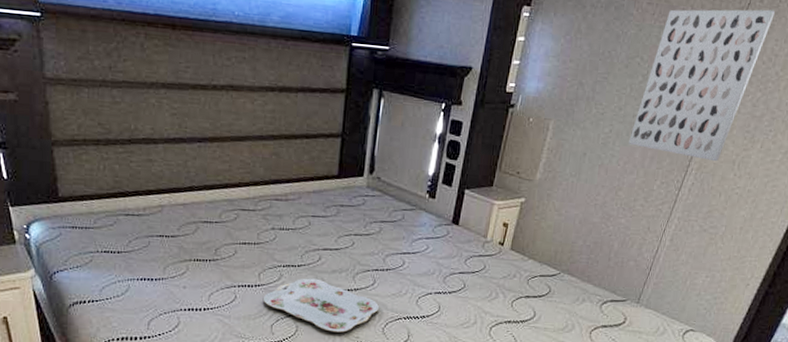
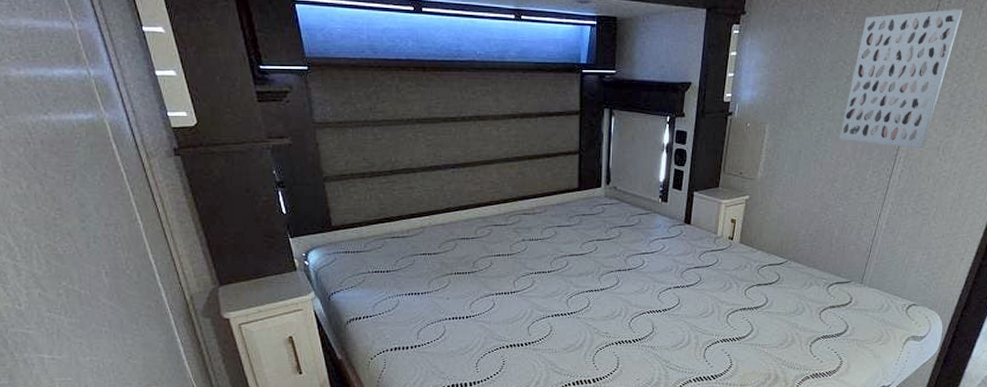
serving tray: present [262,278,380,333] -> none [518,282,625,330]

